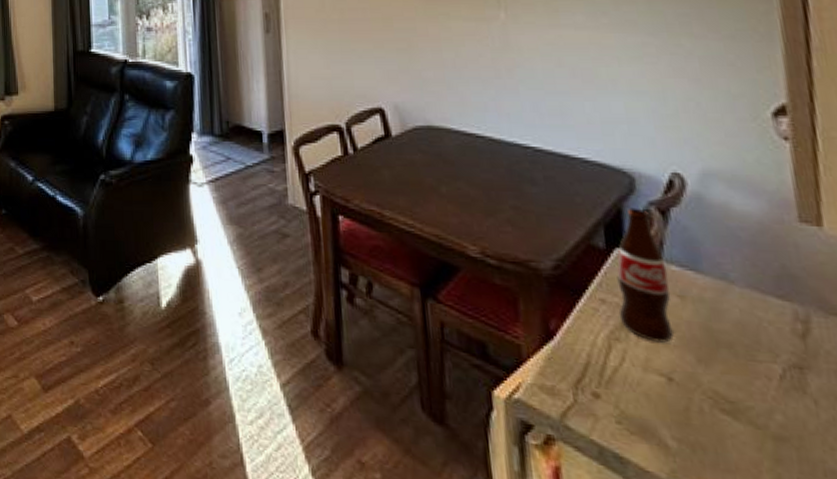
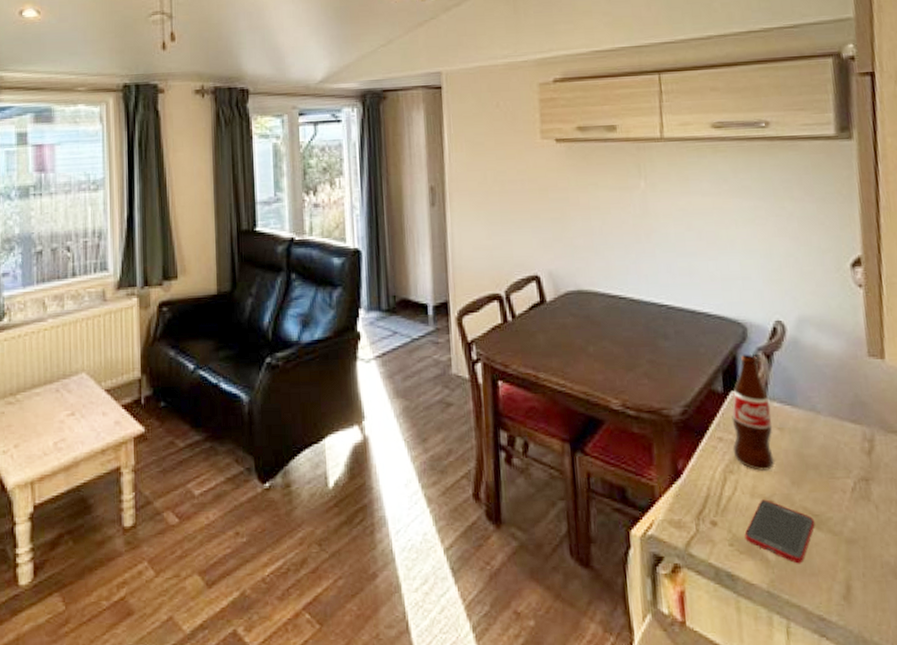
cell phone: none [635,375,730,457] -> present [744,499,815,564]

